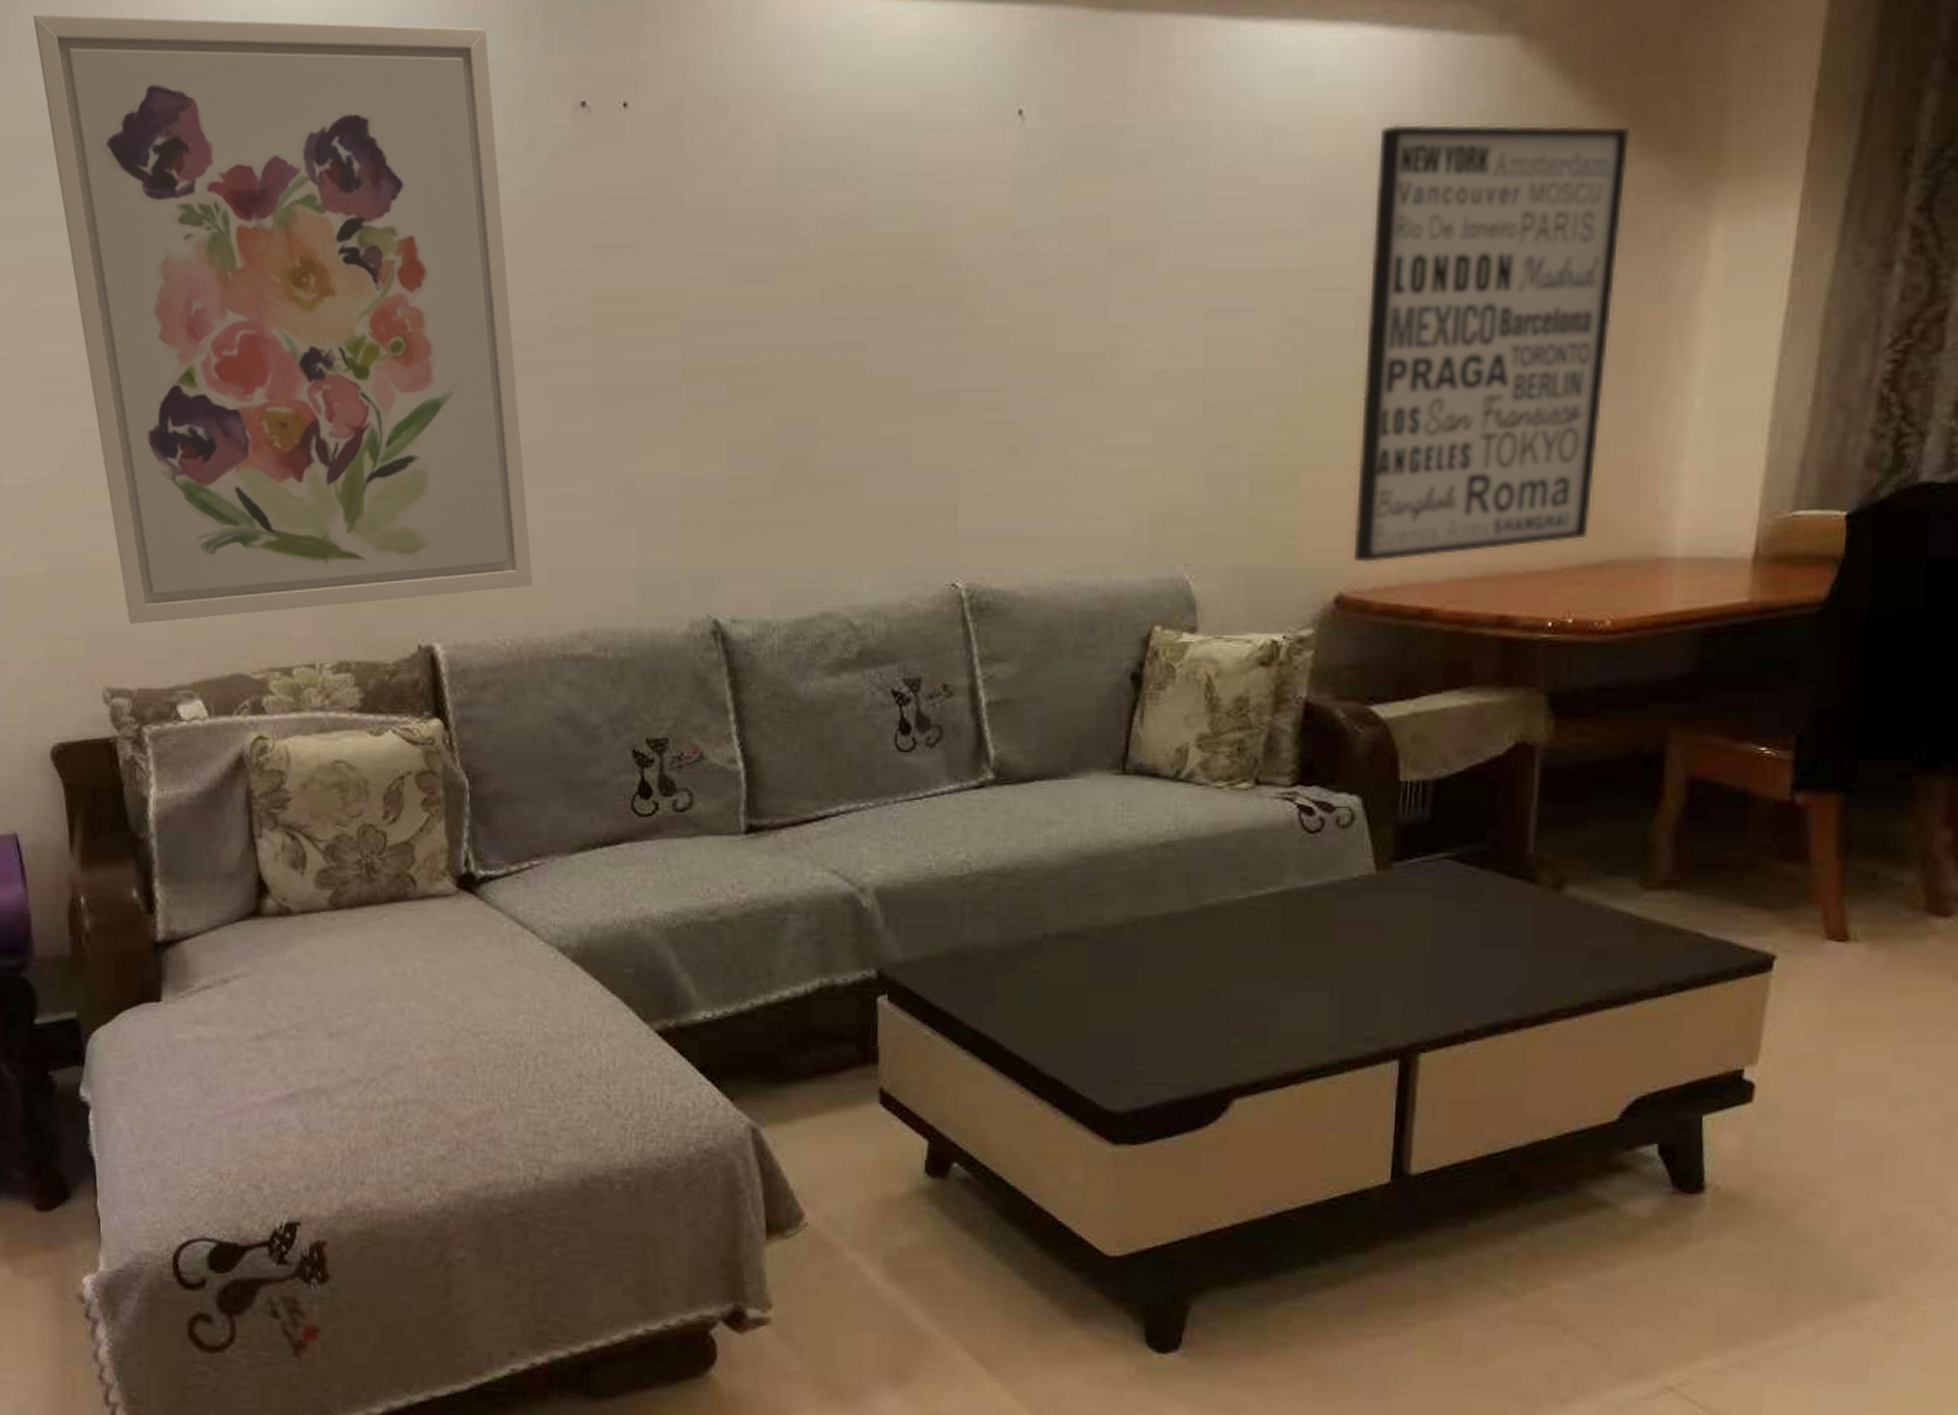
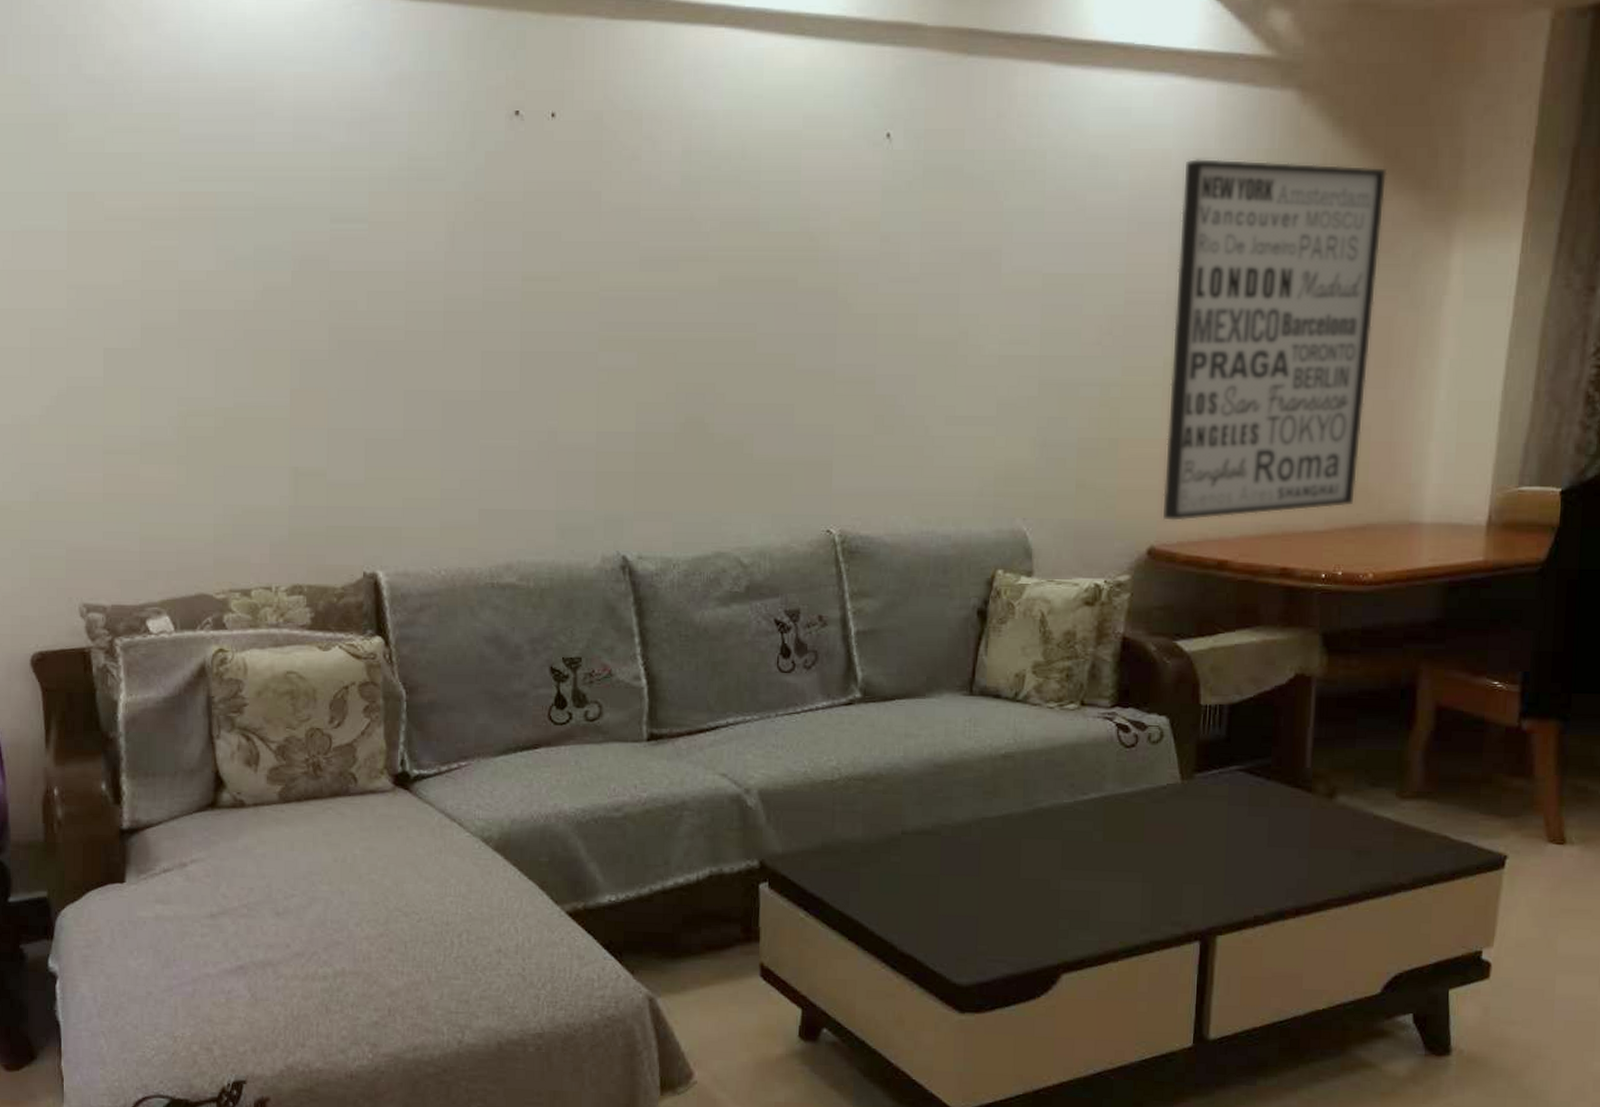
wall art: present [33,14,532,624] -> none [34,16,465,548]

